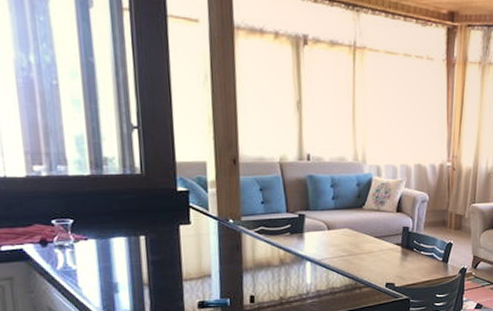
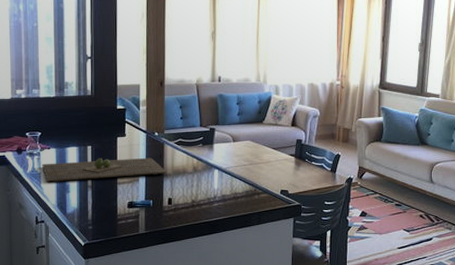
cutting board: none [78,249,247,281] -> present [42,157,167,182]

